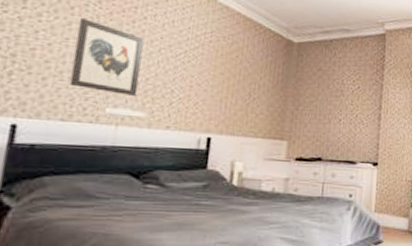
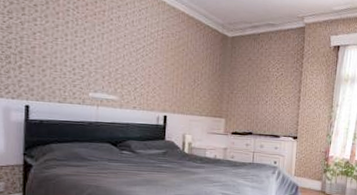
wall art: present [69,18,144,96] -> none [61,22,112,83]

